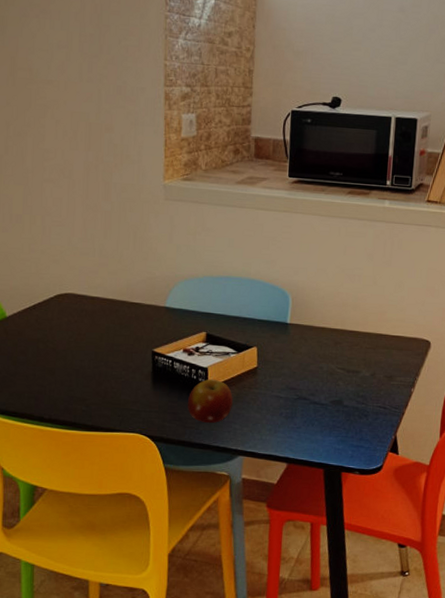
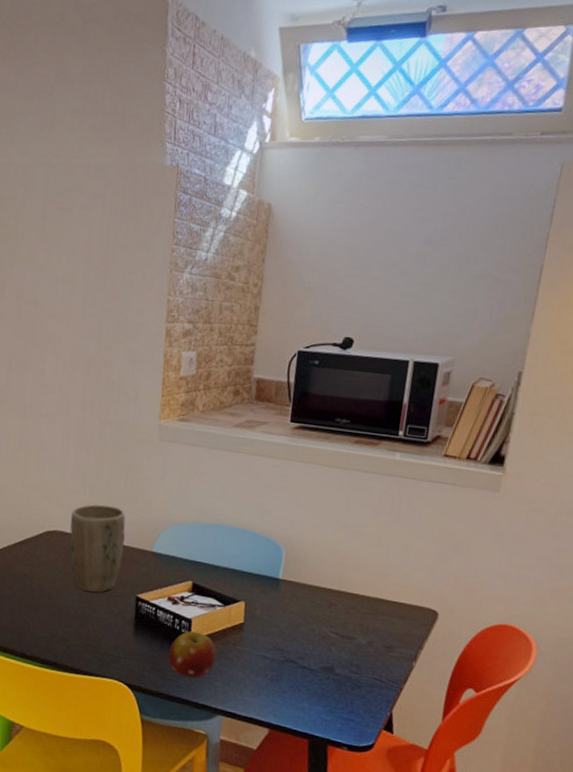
plant pot: none [81,264,137,351] -> present [69,504,126,593]

